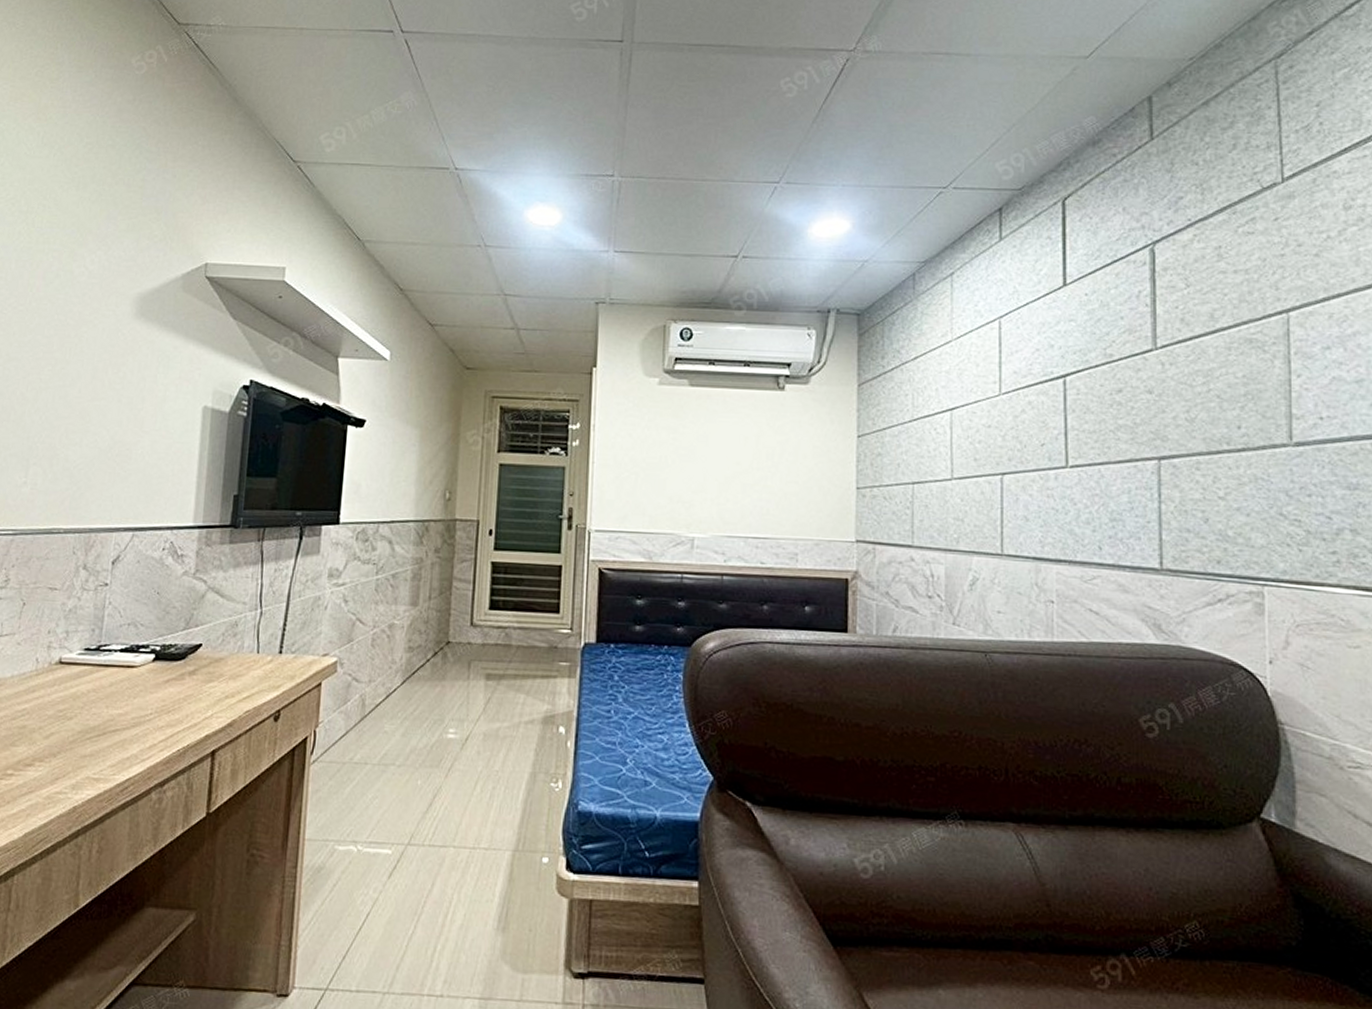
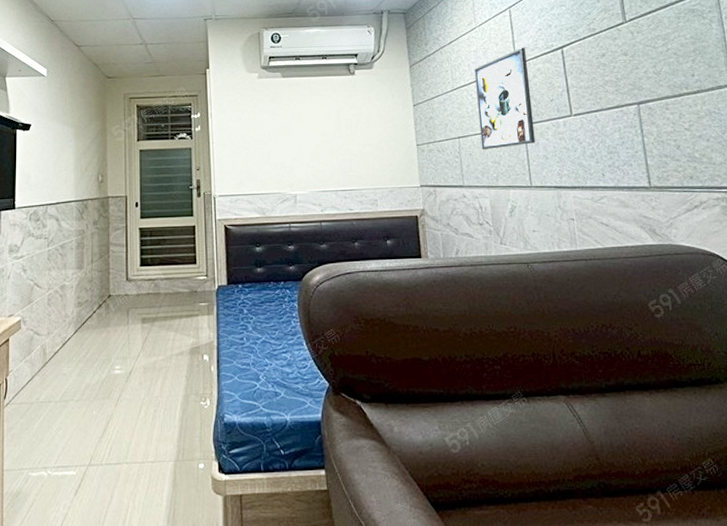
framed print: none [942,372,1016,502] -> present [475,48,536,150]

